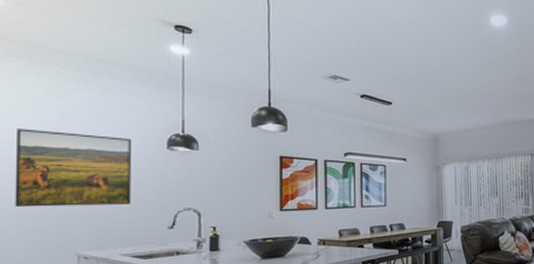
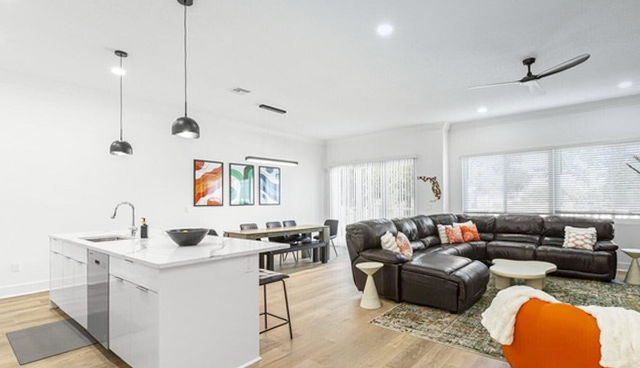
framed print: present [15,129,132,208] -> none [9,138,86,199]

